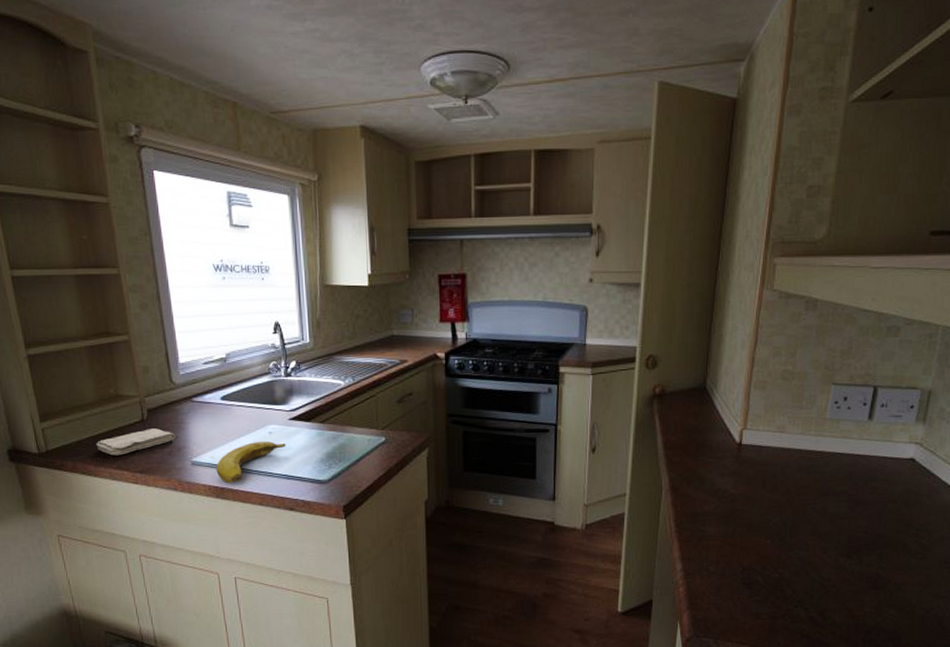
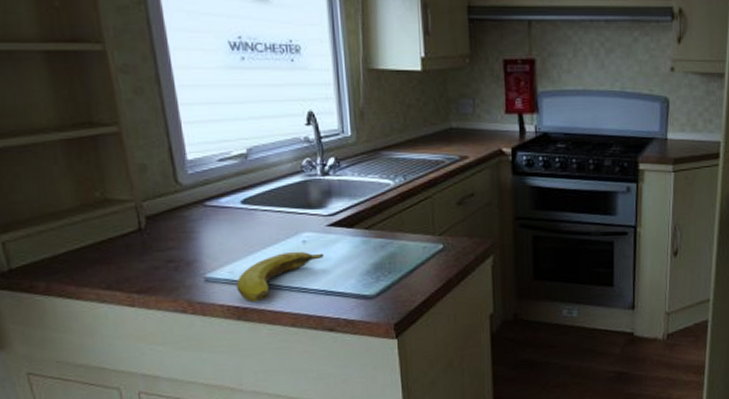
washcloth: present [96,428,176,456] -> none [77,239,184,273]

